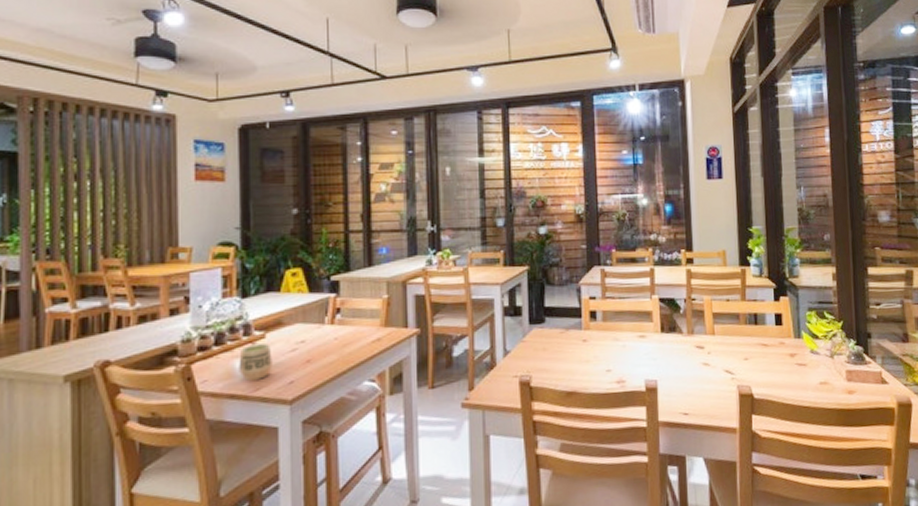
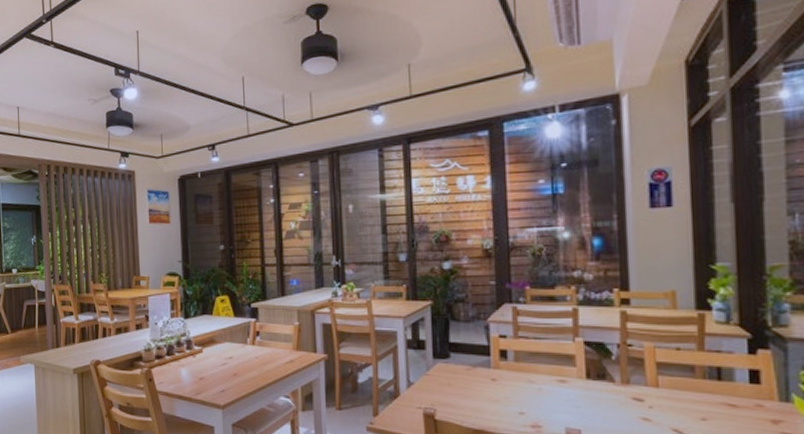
cup: present [239,344,272,382] -> none [184,357,208,387]

